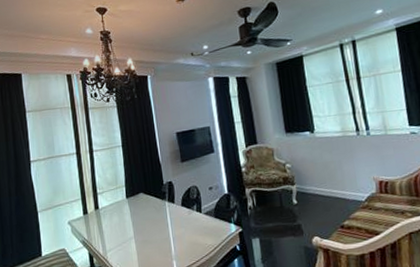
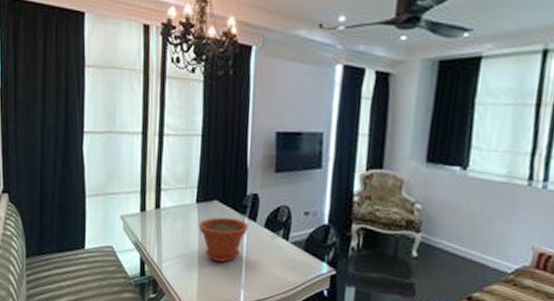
plant pot: none [130,204,170,242] -> present [198,217,249,263]

